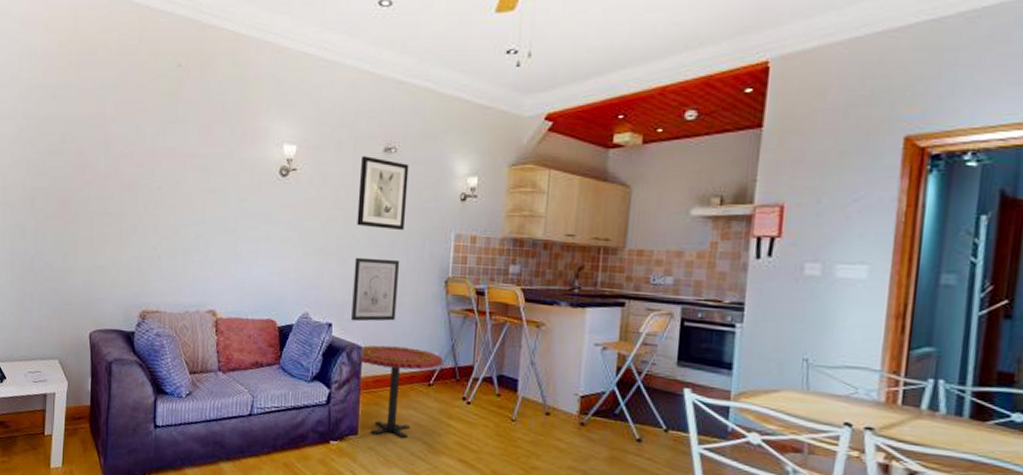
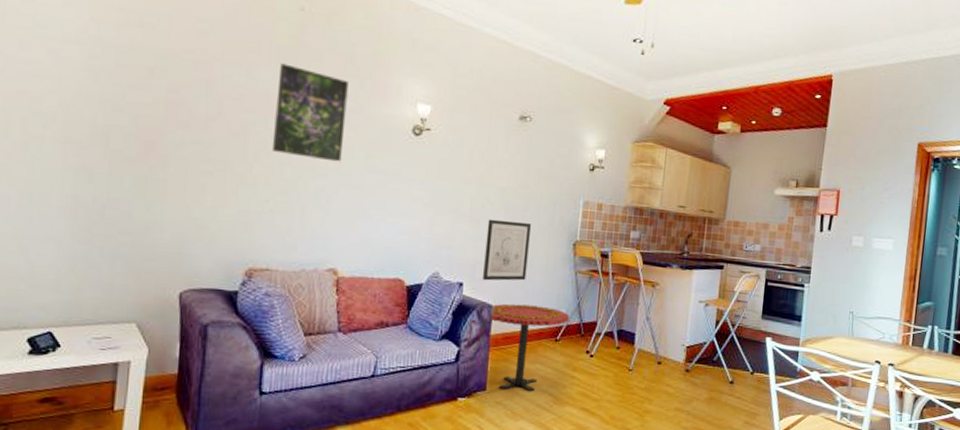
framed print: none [158,118,221,208] -> present [271,63,349,162]
wall art: present [357,156,409,231] -> none [490,122,543,196]

